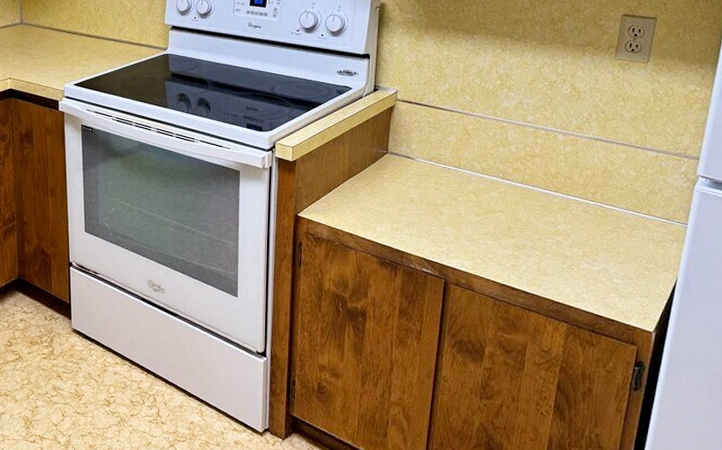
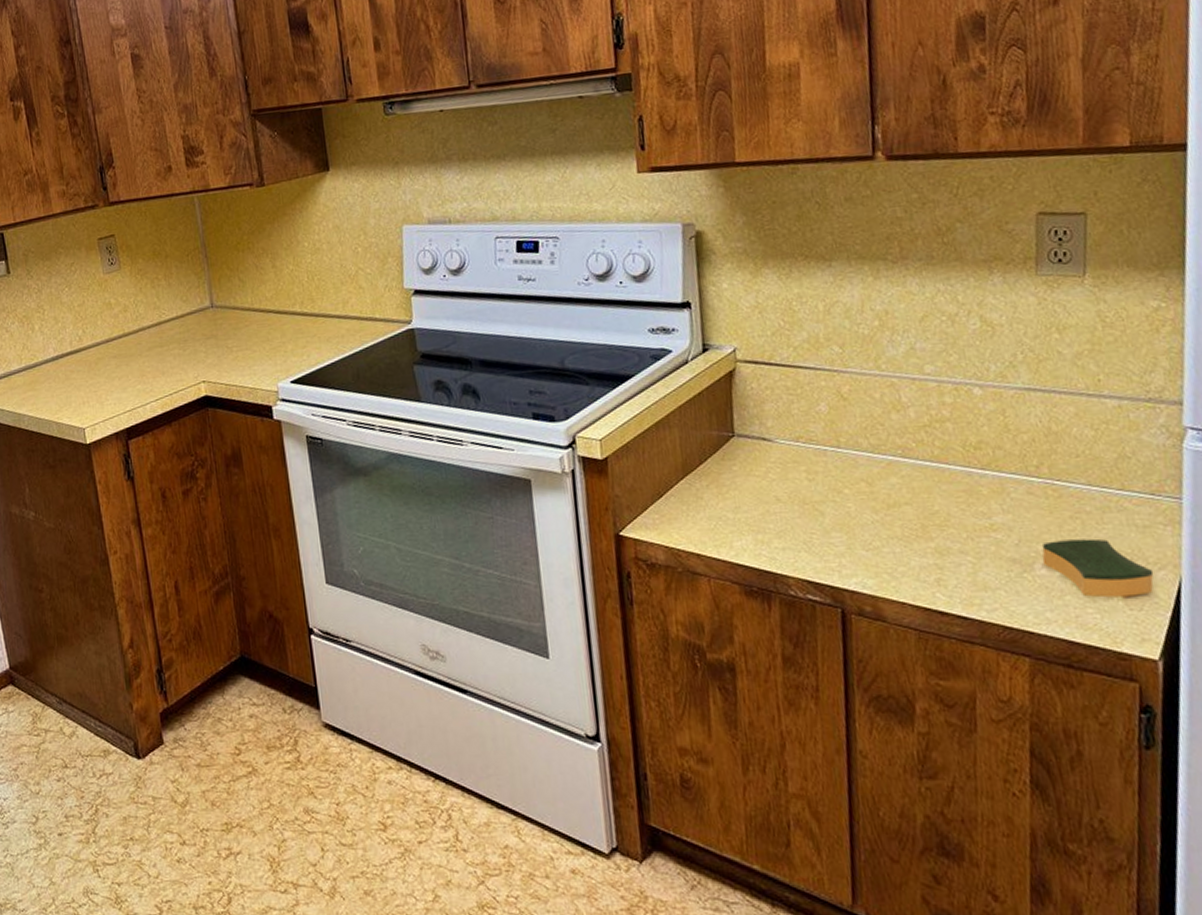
sponge: none [586,246,660,288] -> present [1042,538,1154,598]

